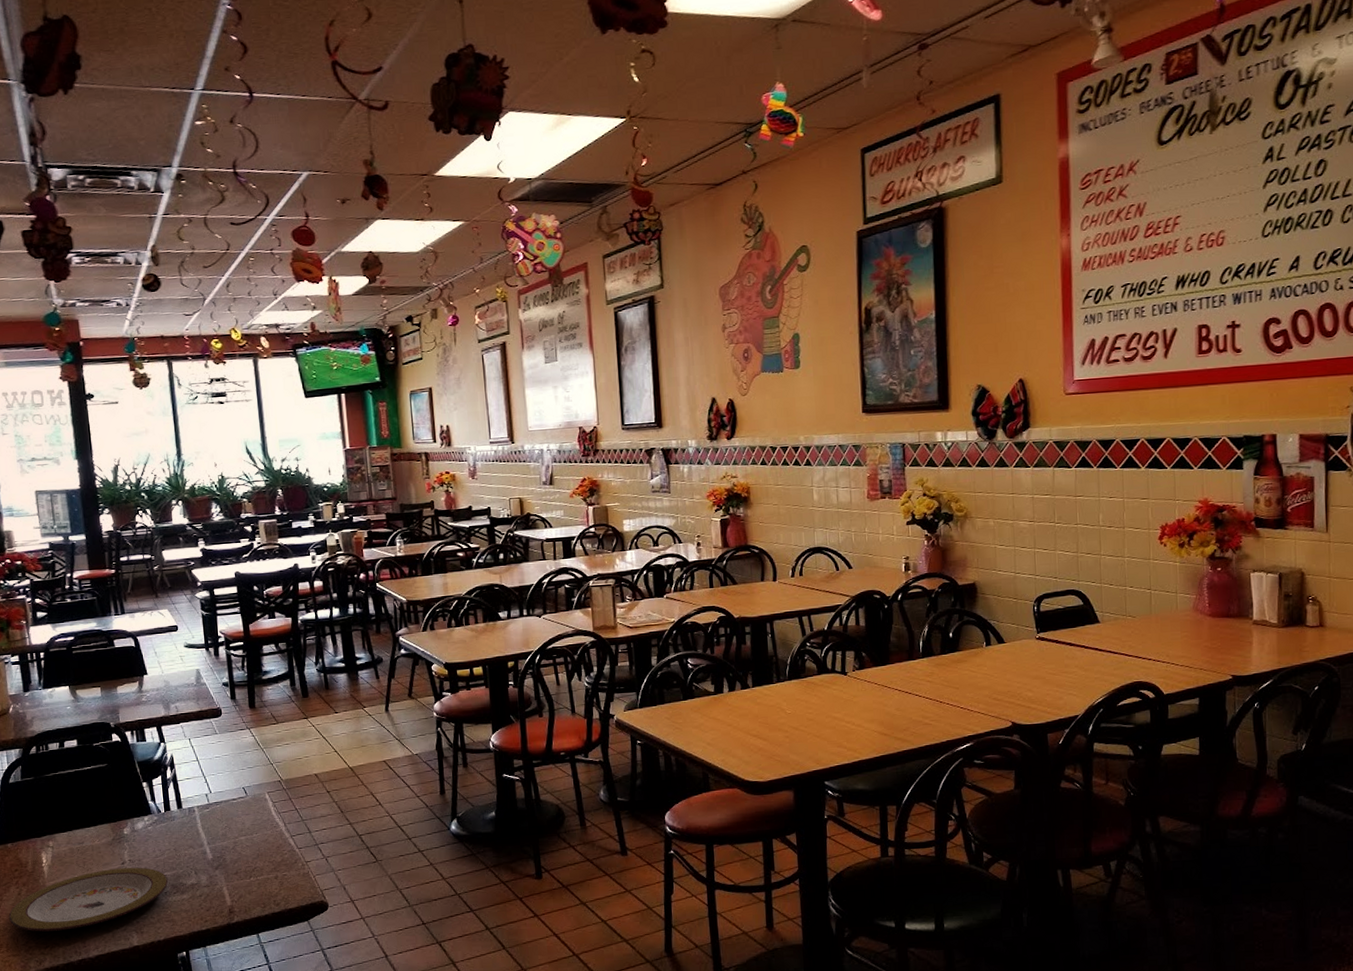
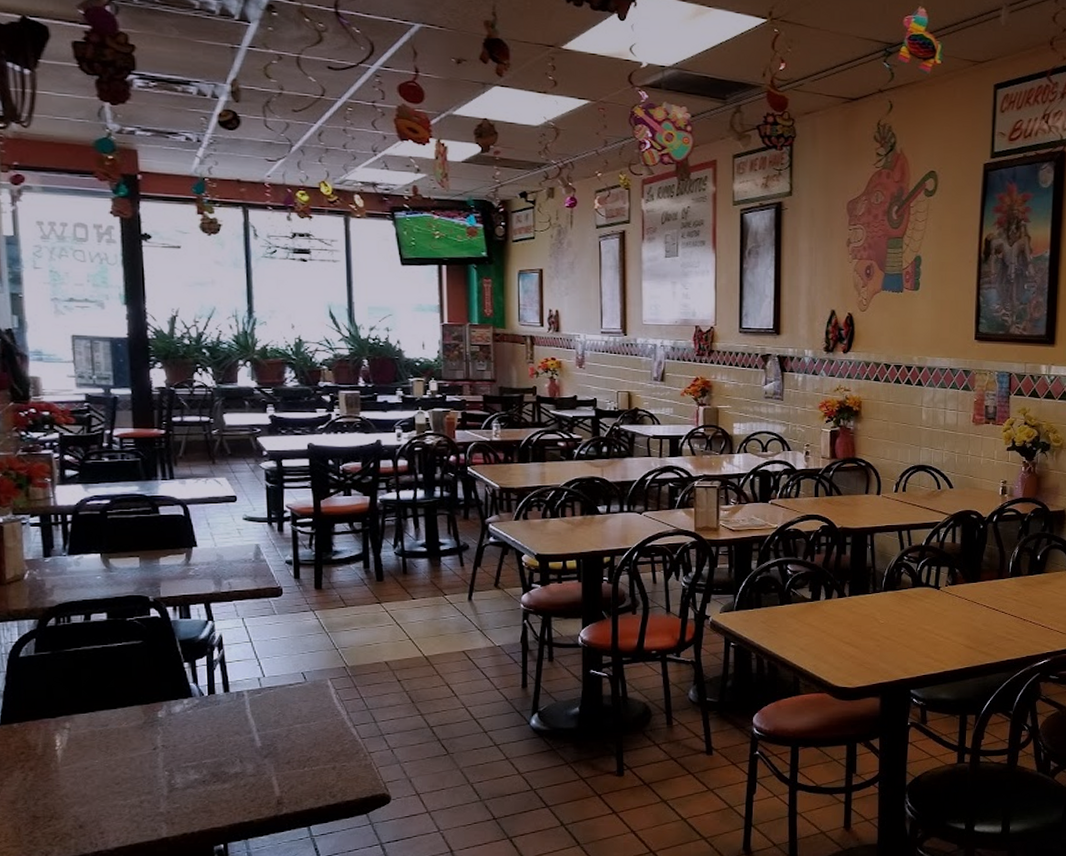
plate: present [8,867,169,932] -> none [10,753,208,821]

